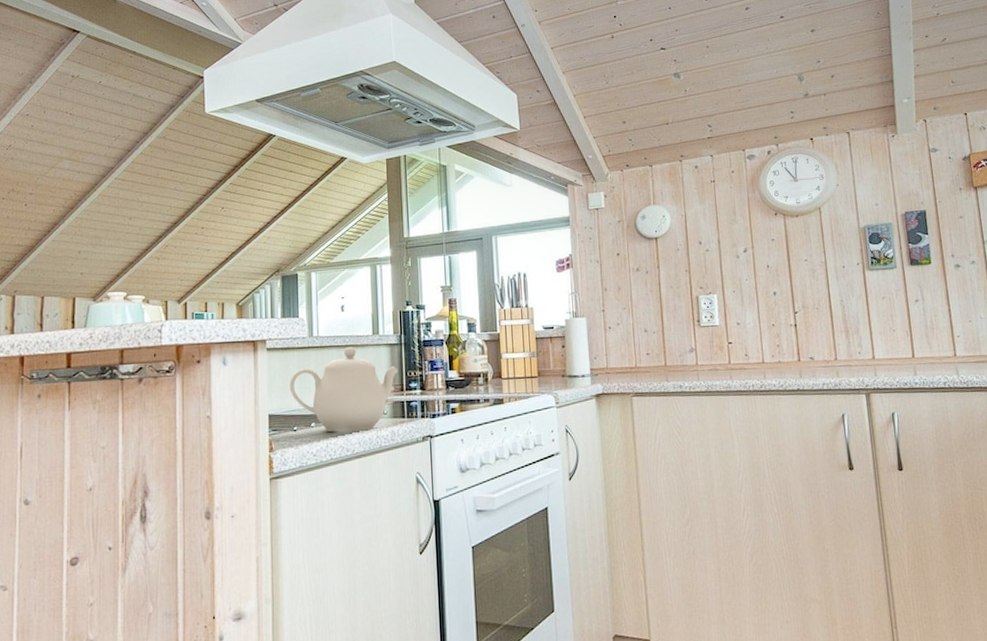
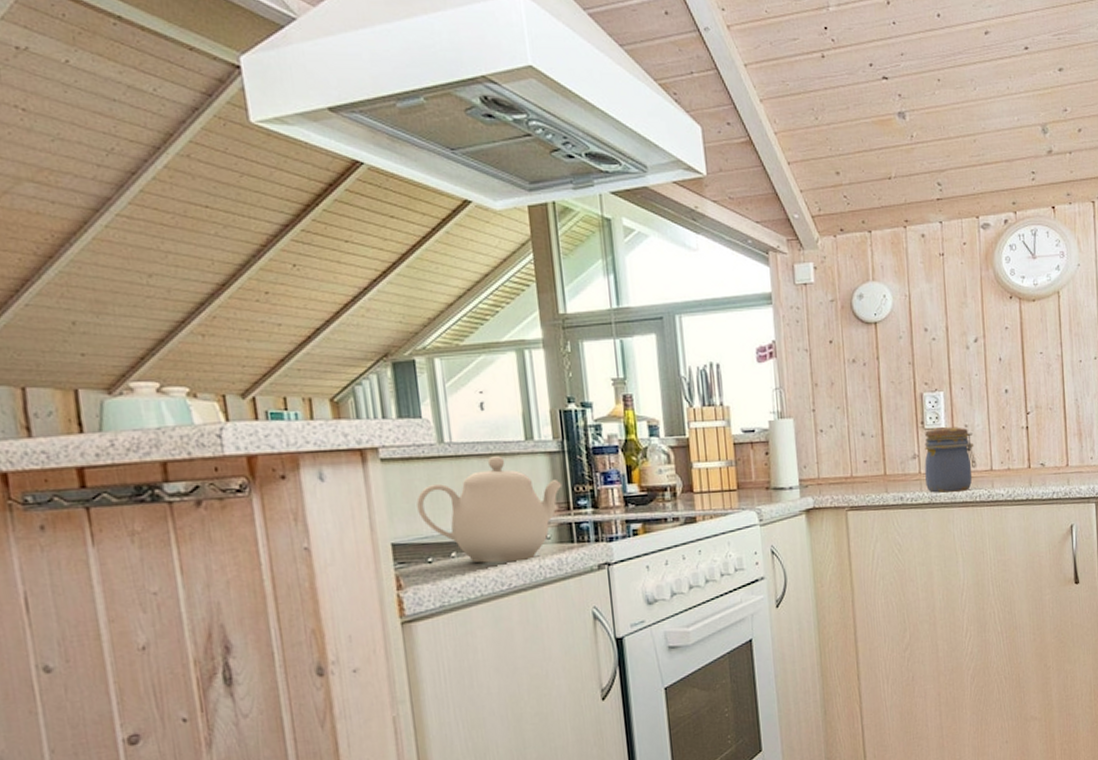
jar: none [701,324,748,383] -> present [924,427,976,494]

